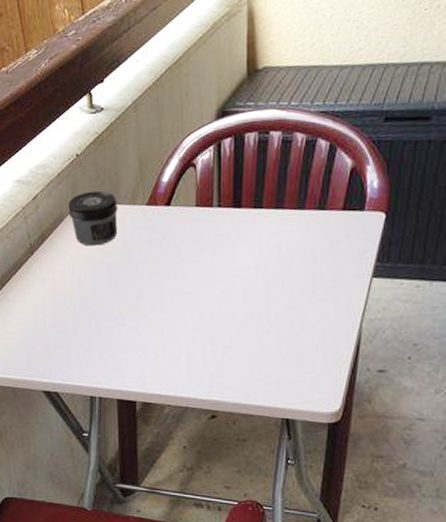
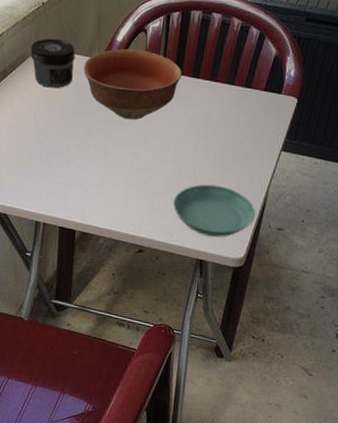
bowl: none [129,187,241,268] -> present [84,48,182,120]
saucer: none [246,328,349,389] -> present [172,184,256,237]

